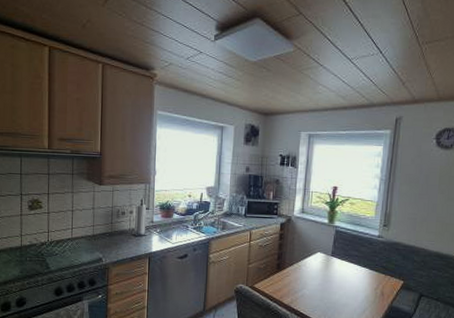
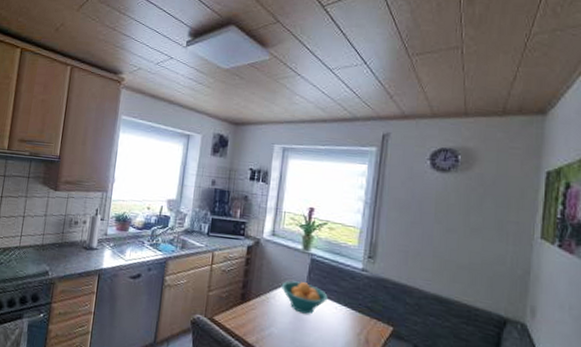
fruit bowl: none [310,250,350,276] -> present [281,281,328,314]

